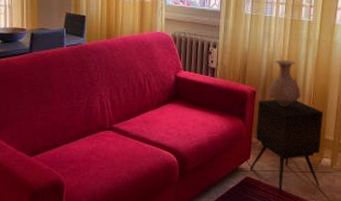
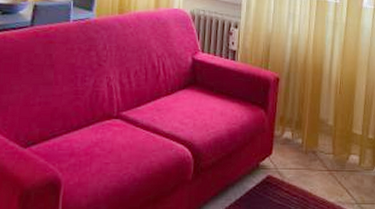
side table: present [249,100,323,192] -> none [271,87,350,194]
vase: present [267,60,301,106] -> none [292,44,327,96]

